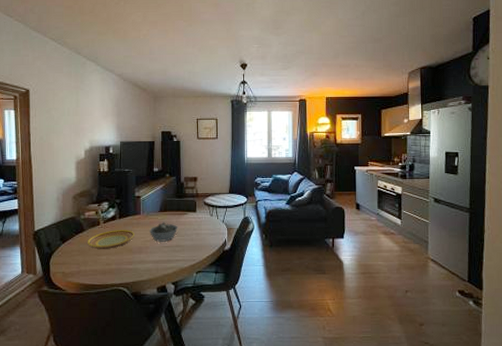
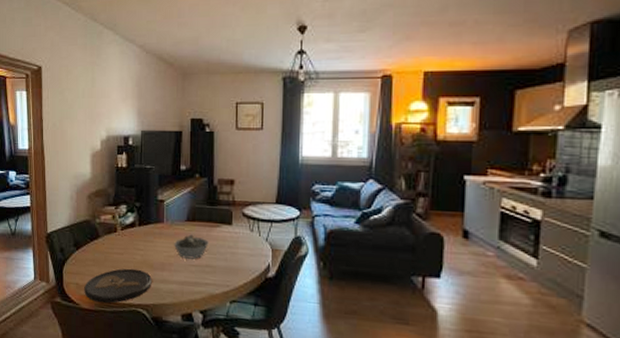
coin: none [70,254,131,286] -> present [84,268,152,303]
plate: present [88,230,134,249] -> none [103,239,156,262]

